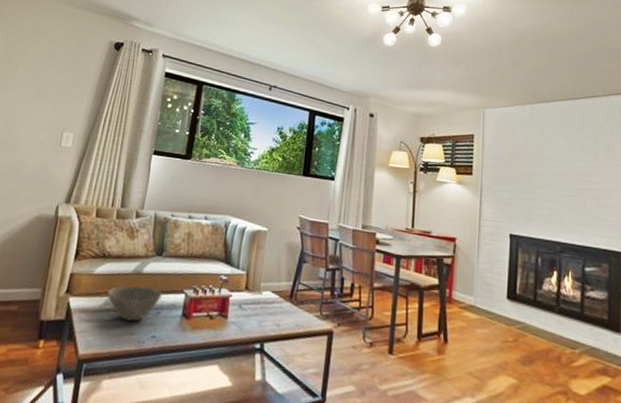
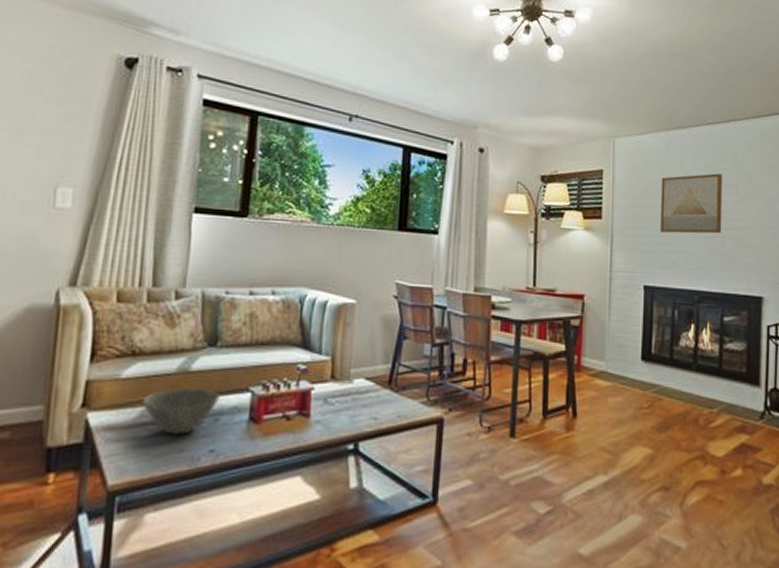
wall art: none [524,141,584,194] -> present [659,173,723,234]

